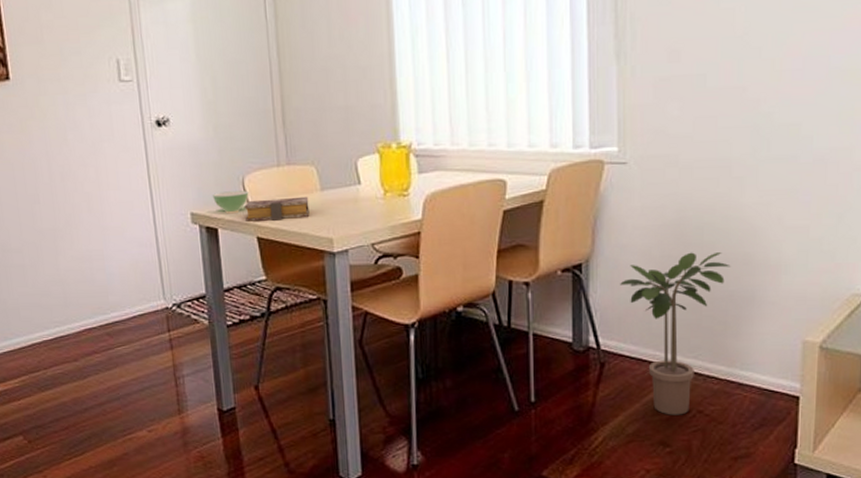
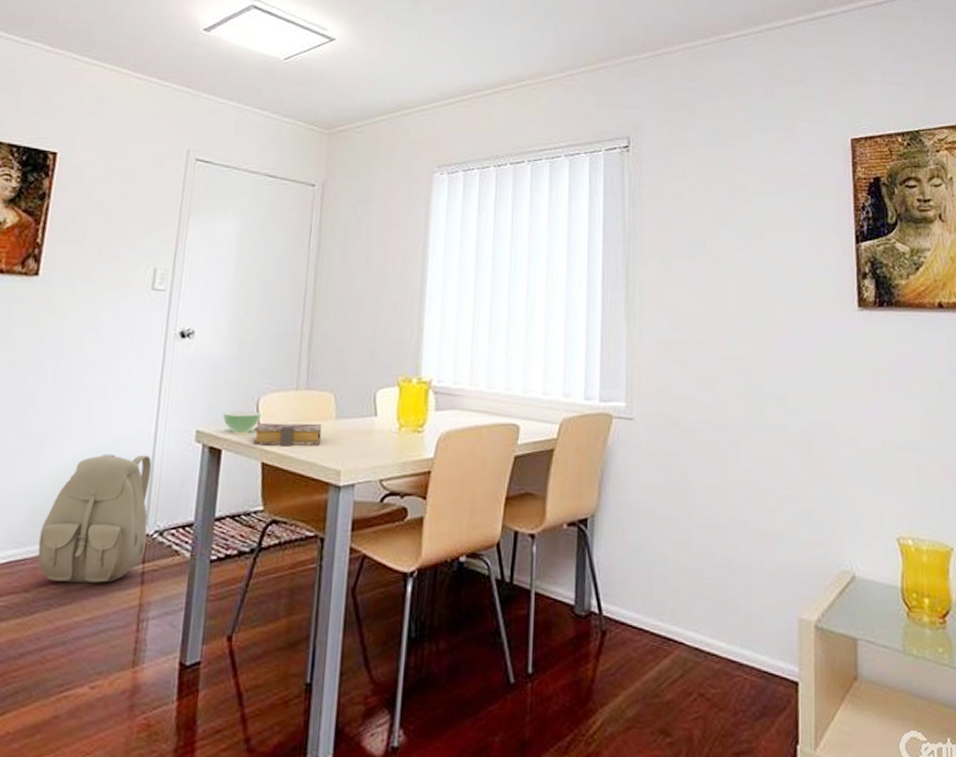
backpack: none [74,239,168,351] -> present [37,453,152,583]
potted plant: present [620,252,731,415] -> none [624,515,729,698]

